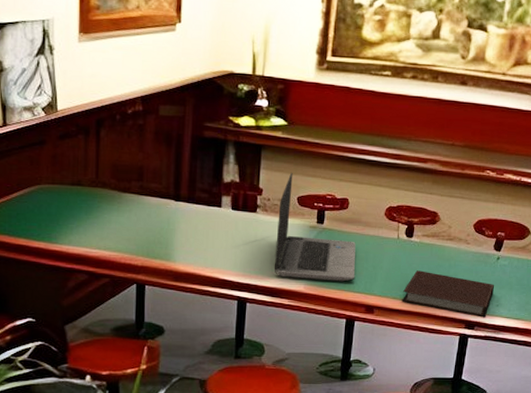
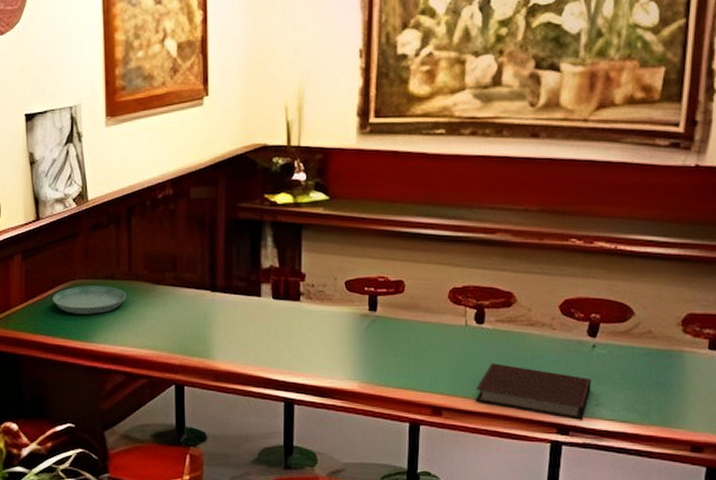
saucer: none [17,190,93,218] -> present [52,286,126,315]
laptop computer: present [274,172,356,282] -> none [322,253,418,379]

